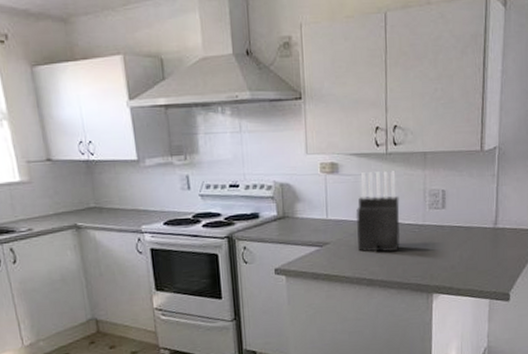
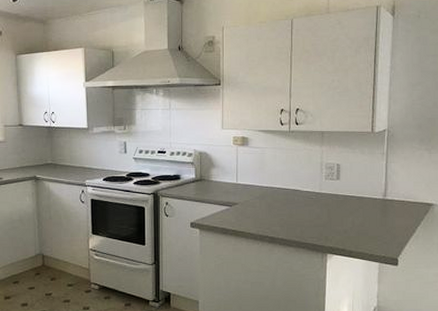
knife block: present [355,171,401,253] -> none [261,146,300,215]

